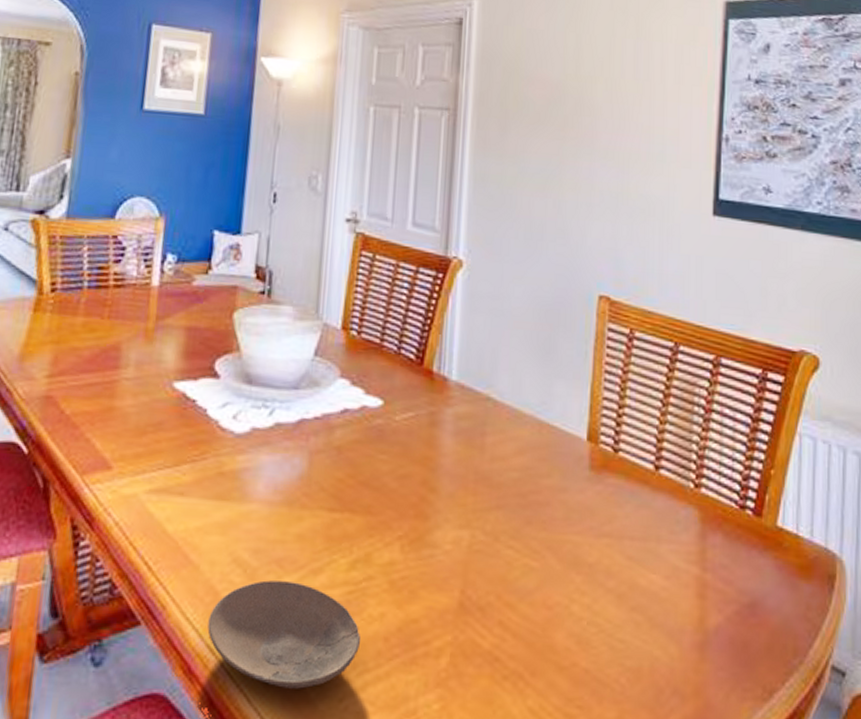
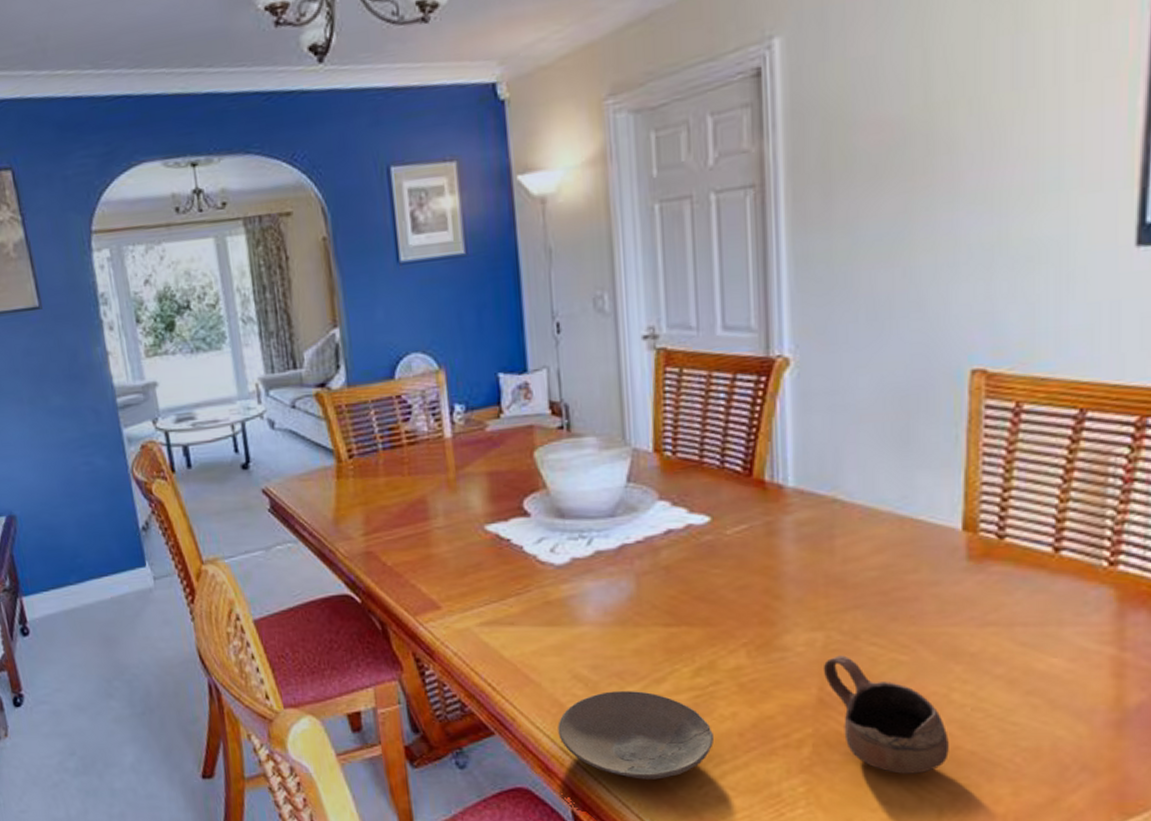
cup: none [466,557,568,693] -> present [823,655,949,774]

